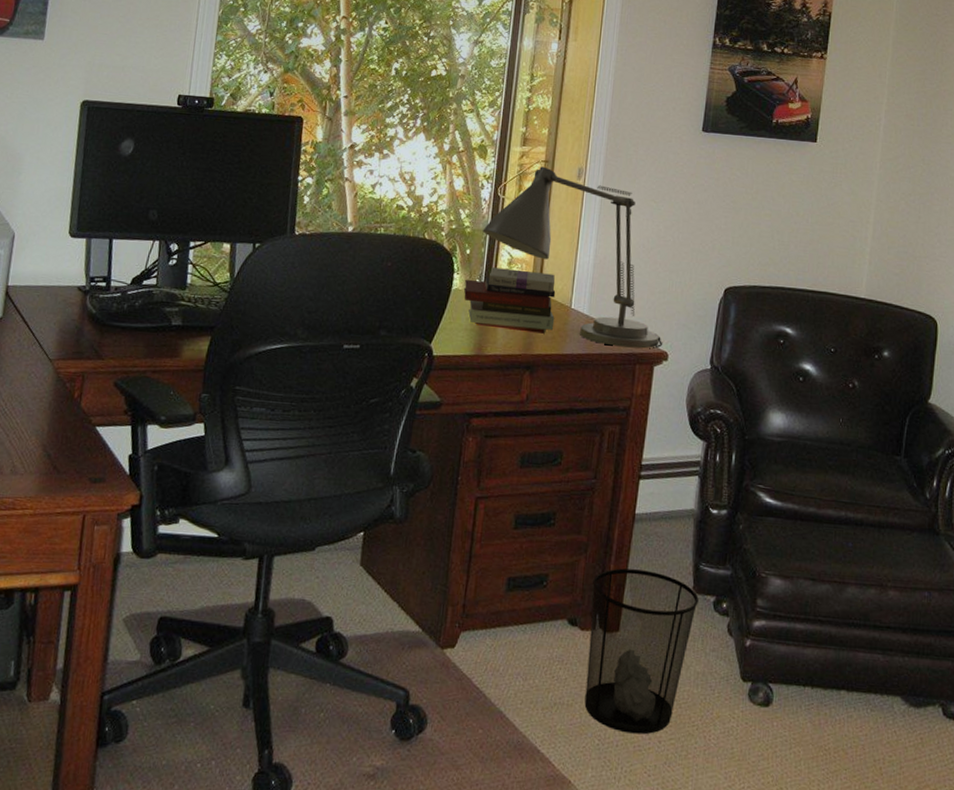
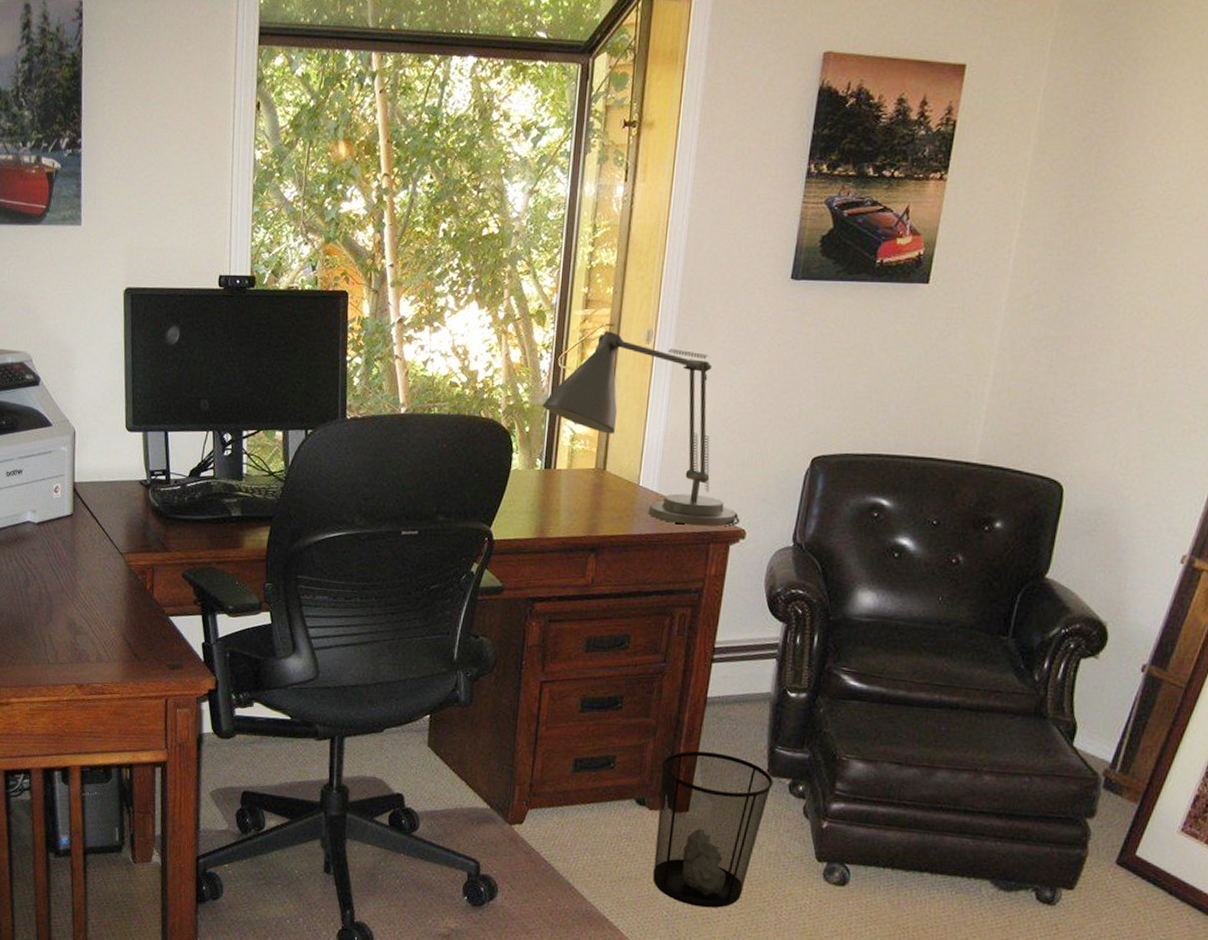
books: present [464,267,556,334] -> none [524,445,622,514]

